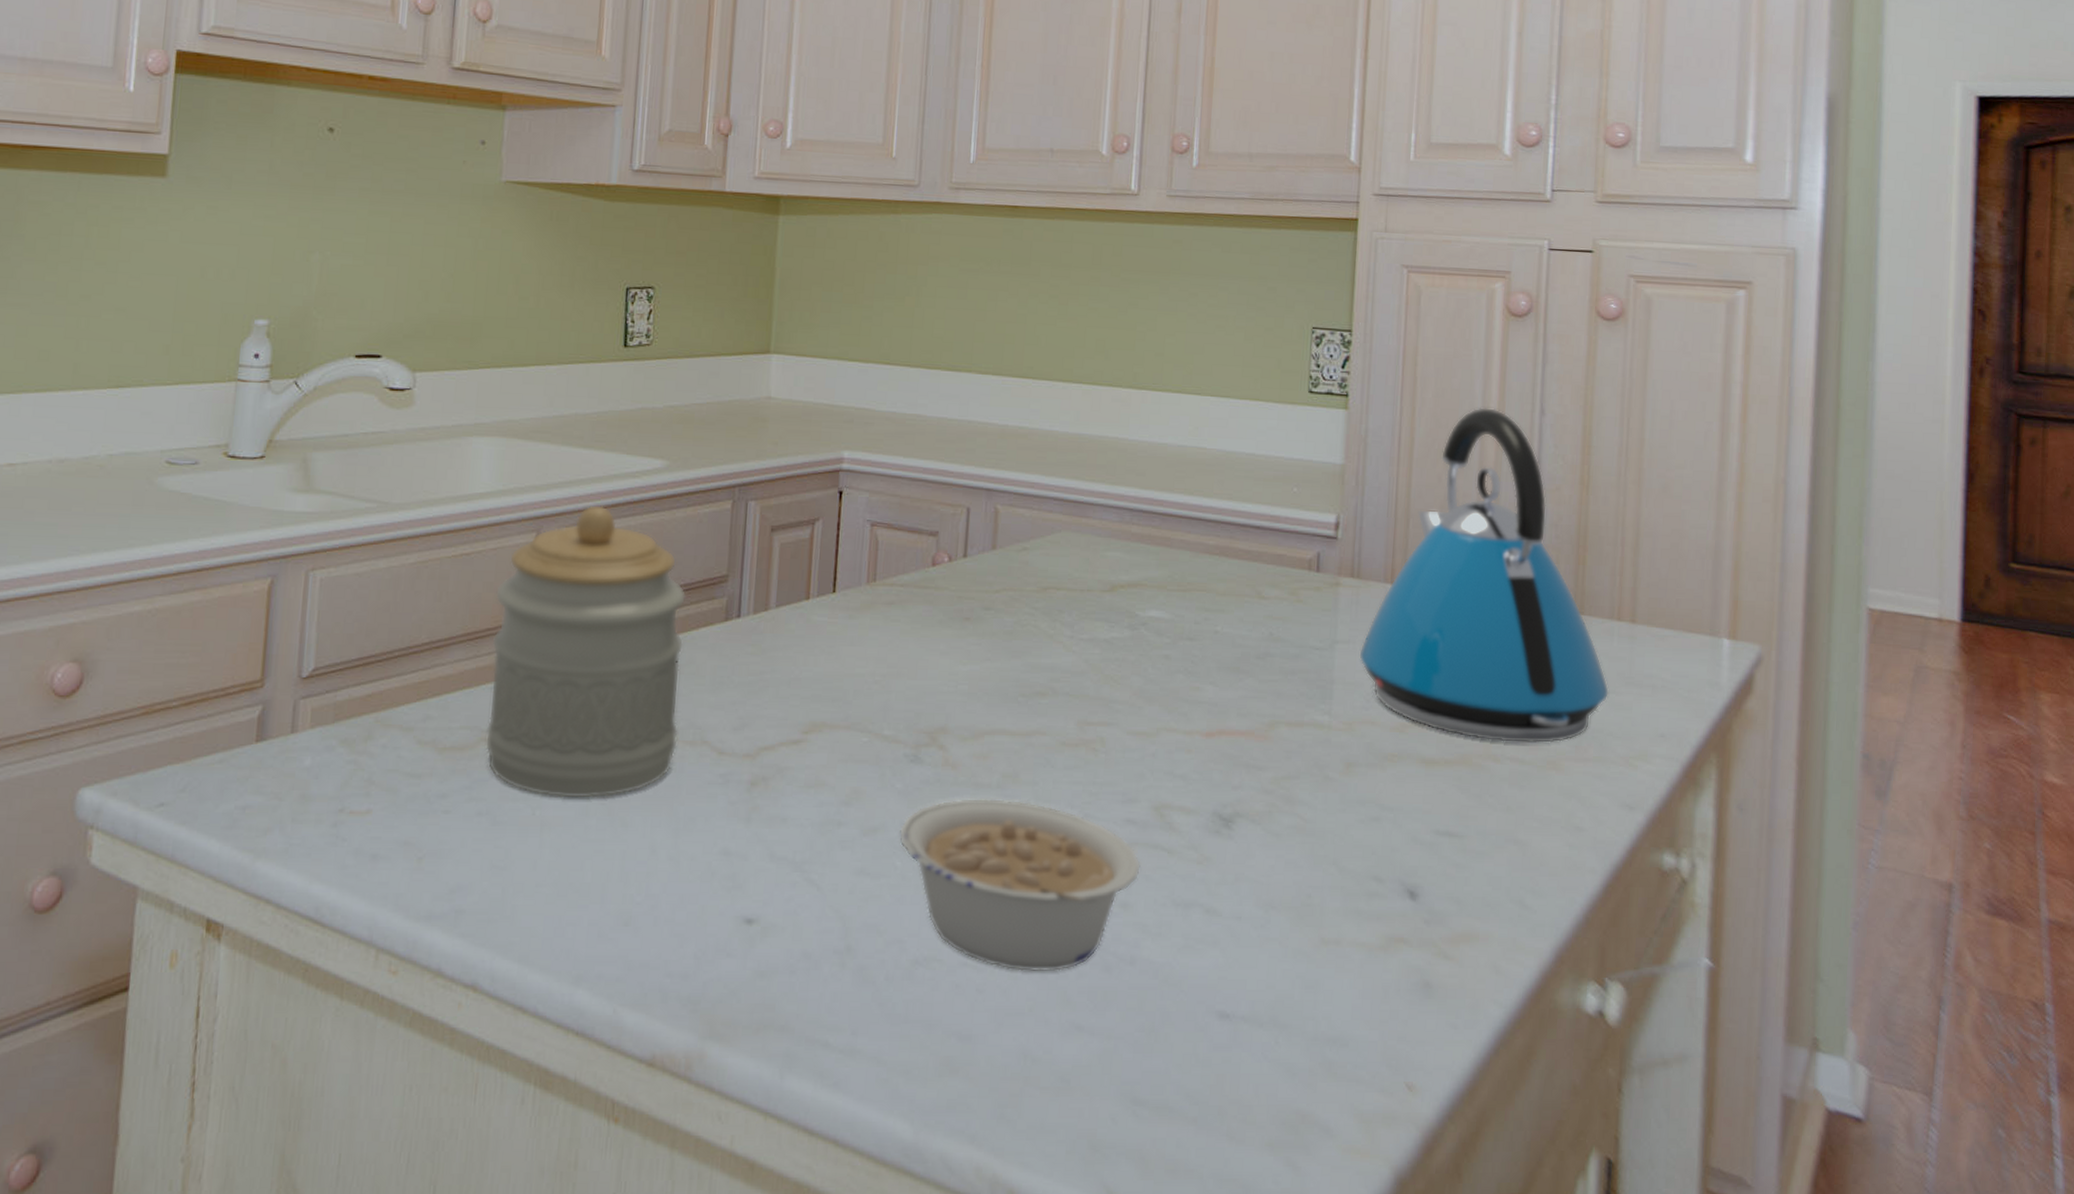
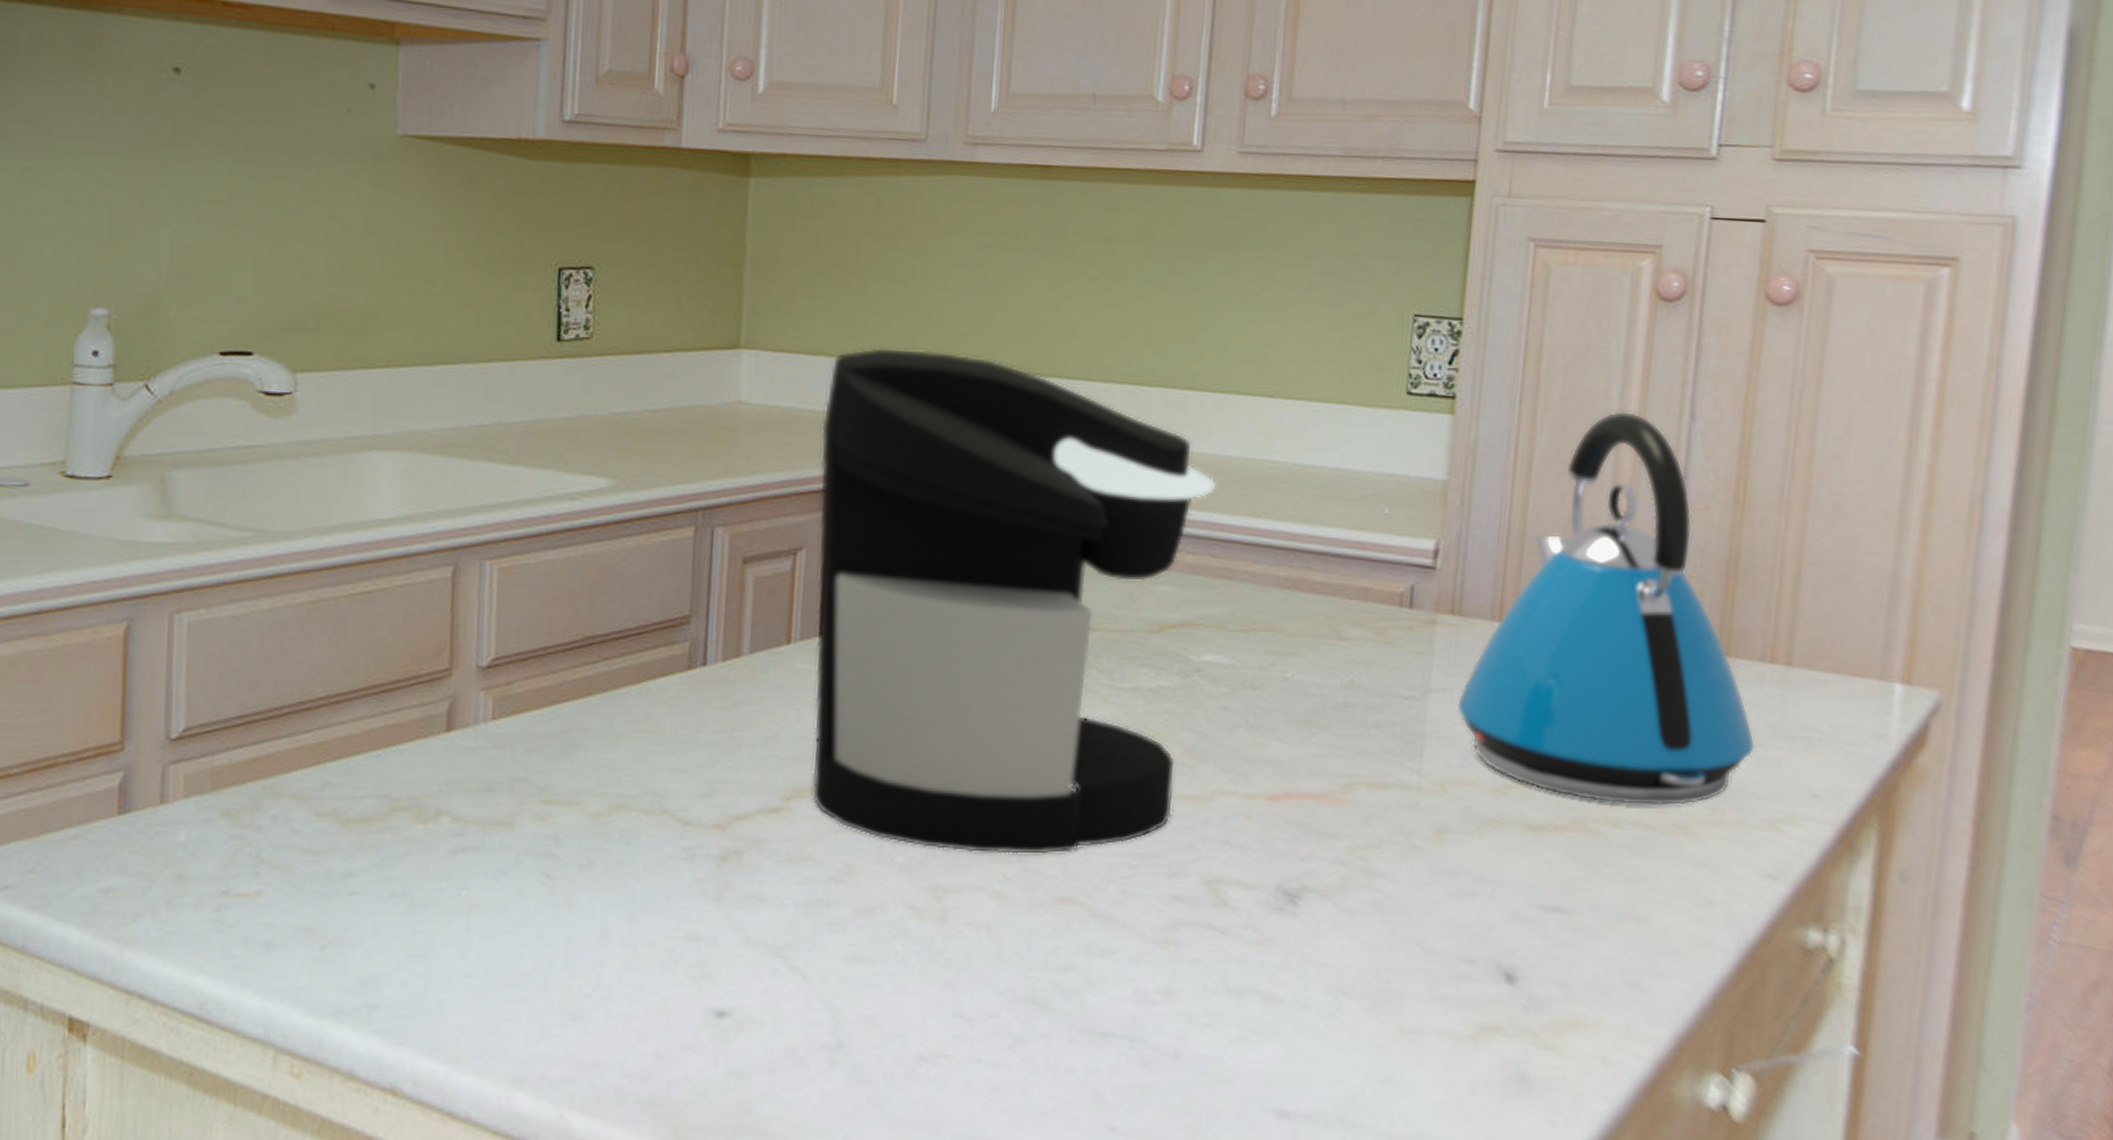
jar: present [485,504,687,798] -> none [397,532,640,876]
coffee maker: none [826,352,1156,782] -> present [811,347,1217,854]
legume: present [898,797,1141,972] -> none [899,872,1189,1068]

